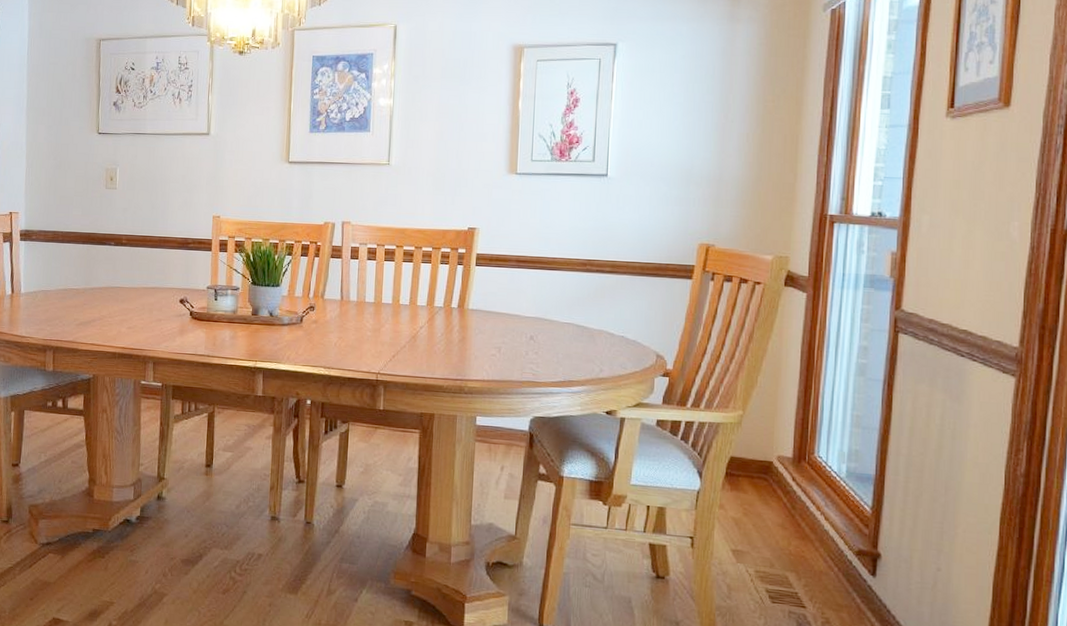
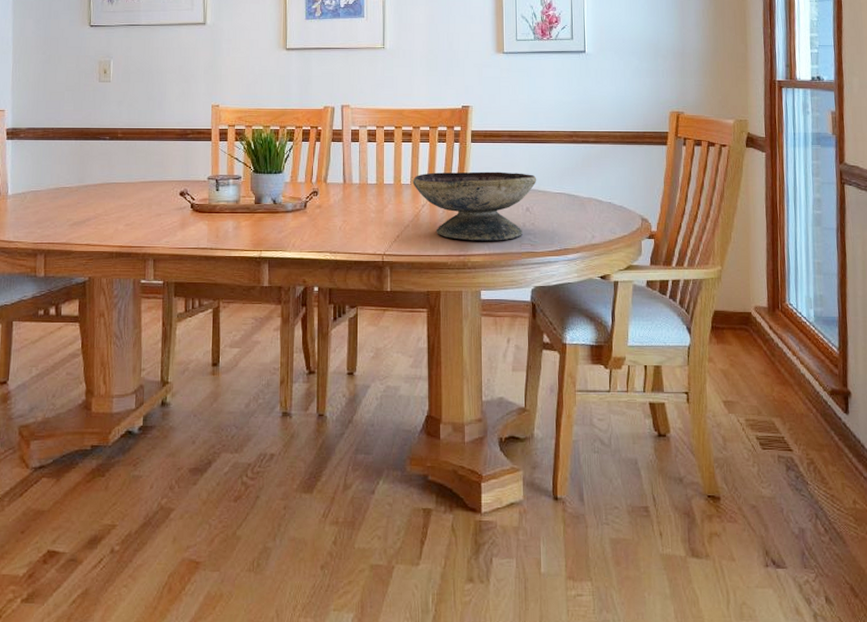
decorative bowl: none [411,294,544,368] -> present [412,171,537,241]

